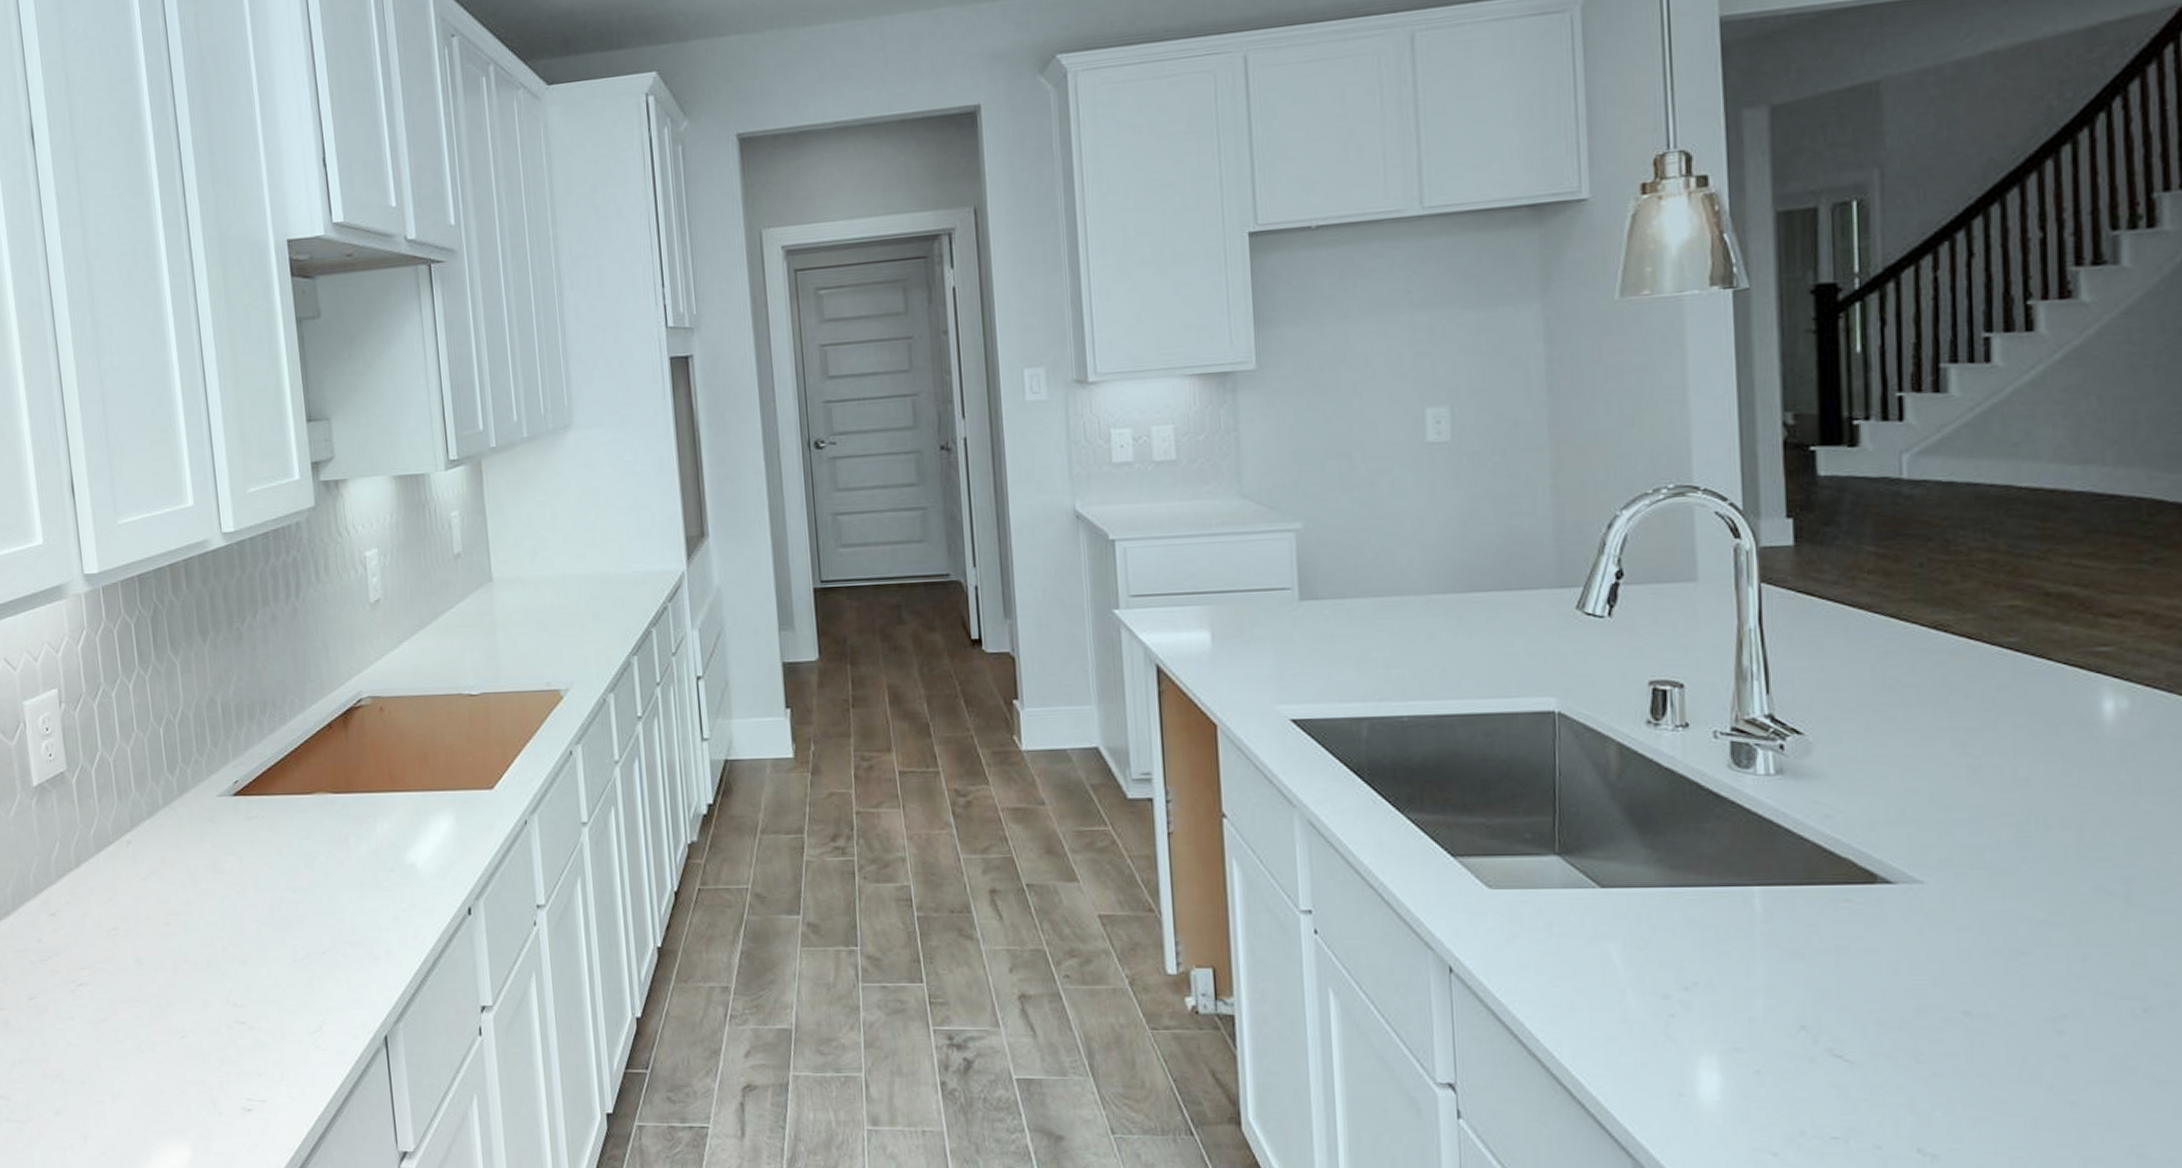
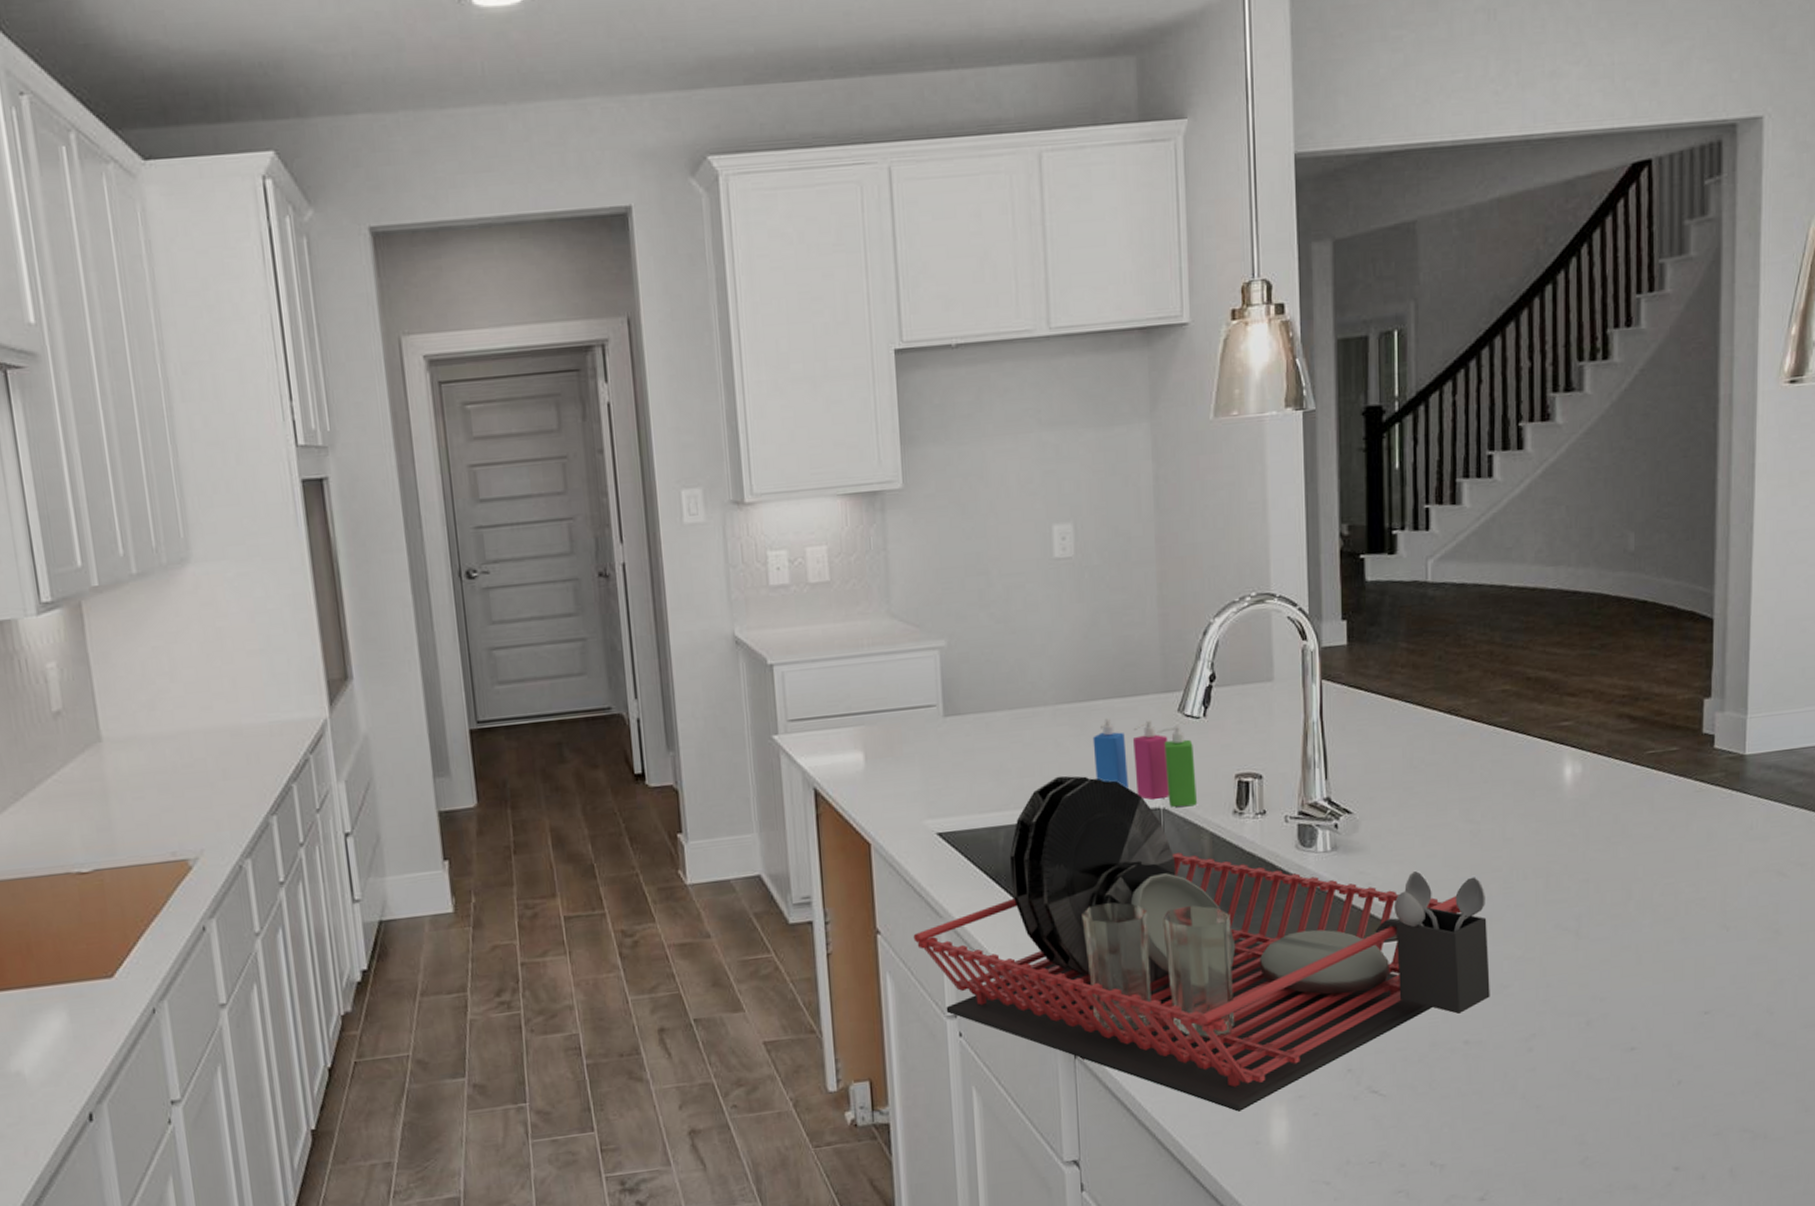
dish rack: none [1263,669,2000,1056] -> present [913,775,1490,1112]
soap dispenser: none [1472,612,1600,712] -> present [1092,718,1197,807]

